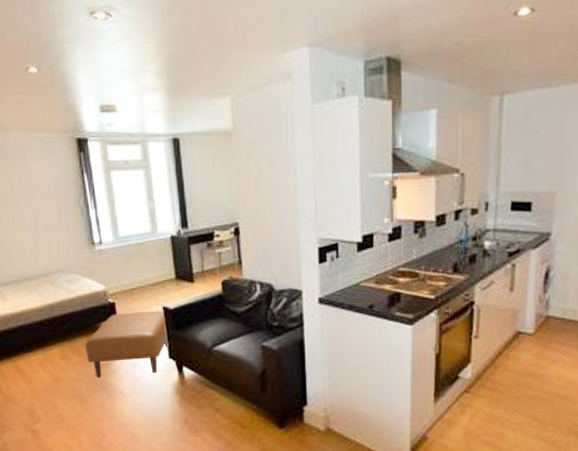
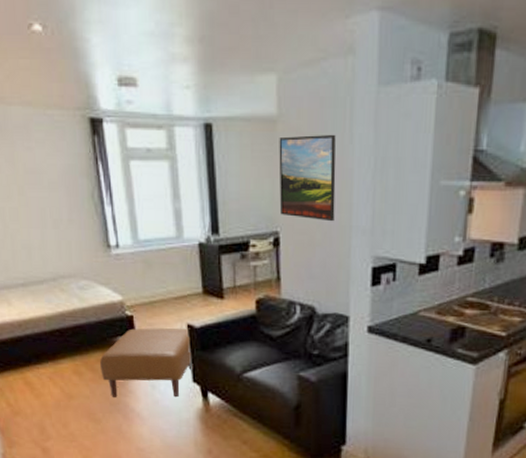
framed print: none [235,141,284,212] -> present [279,134,336,222]

